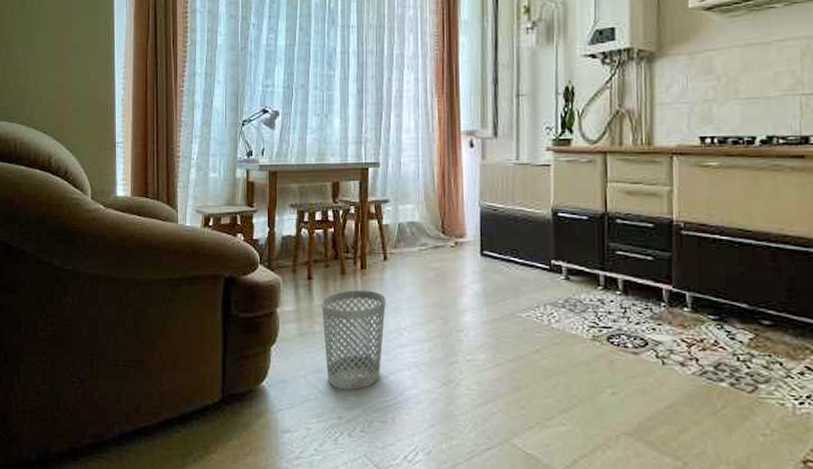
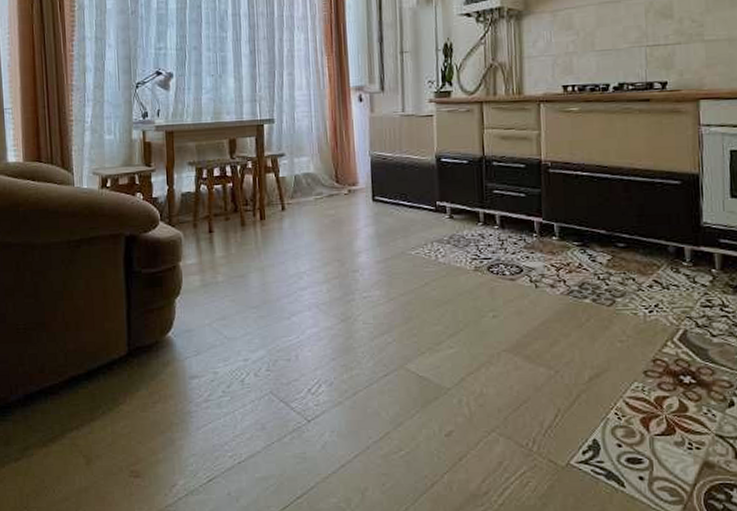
wastebasket: present [322,290,386,390] -> none [223,239,286,333]

